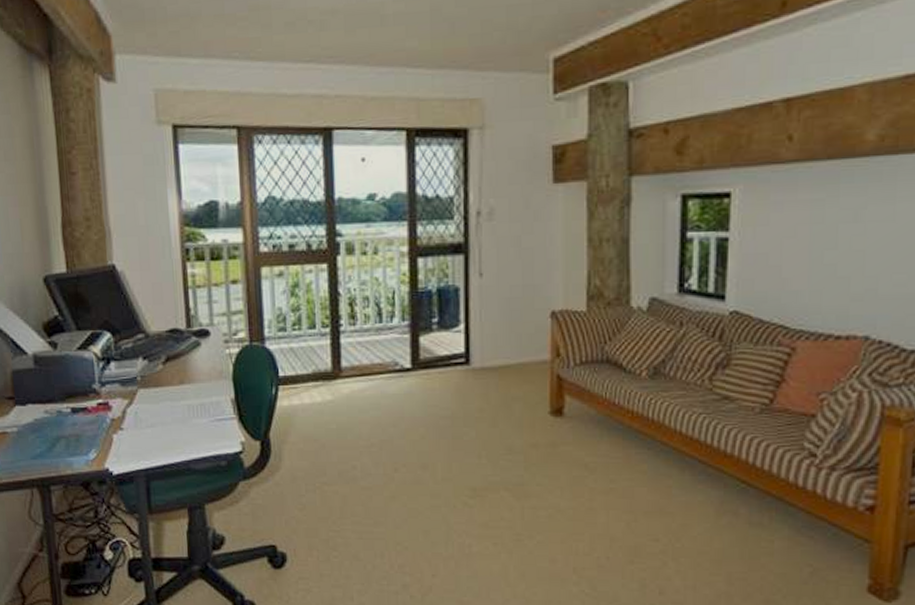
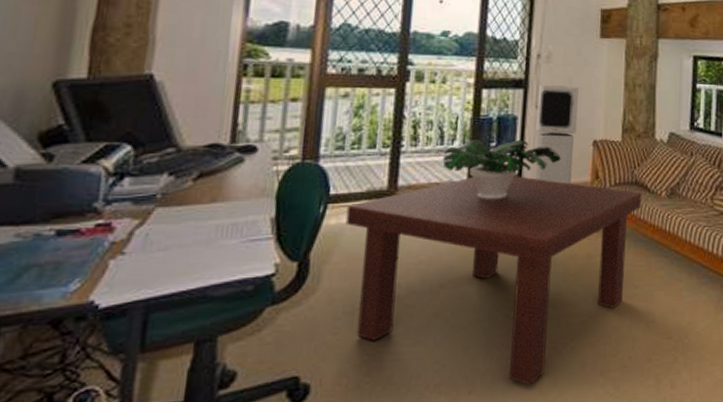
coffee table: none [296,355,616,575] -> present [345,176,642,385]
potted plant: none [383,313,513,382] -> present [442,139,561,200]
air purifier: none [481,247,531,363] -> present [535,85,580,184]

